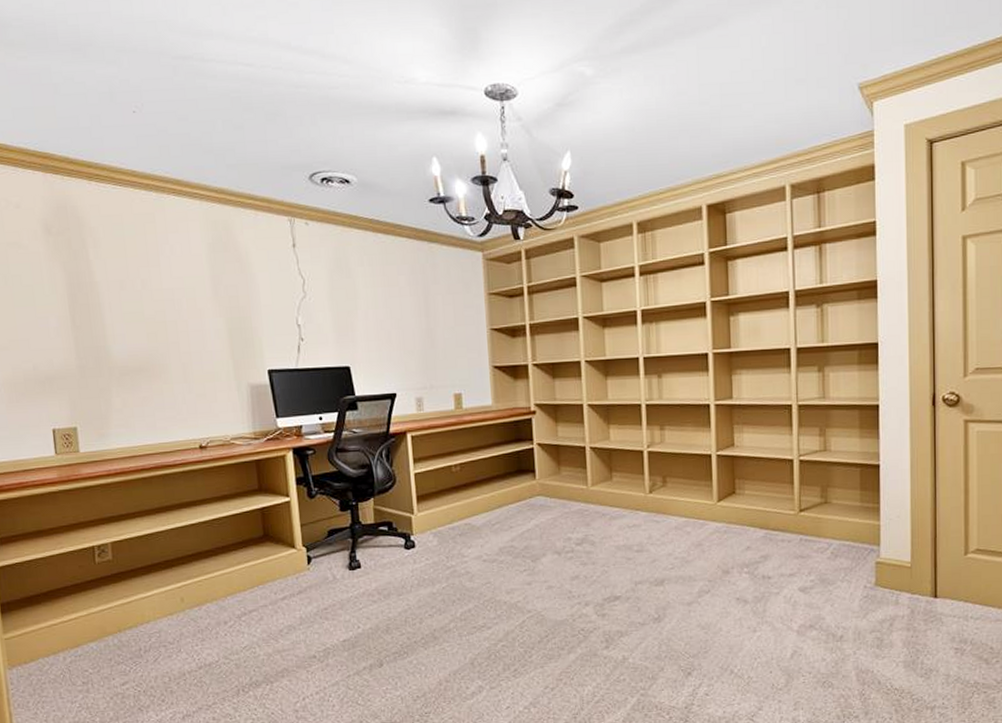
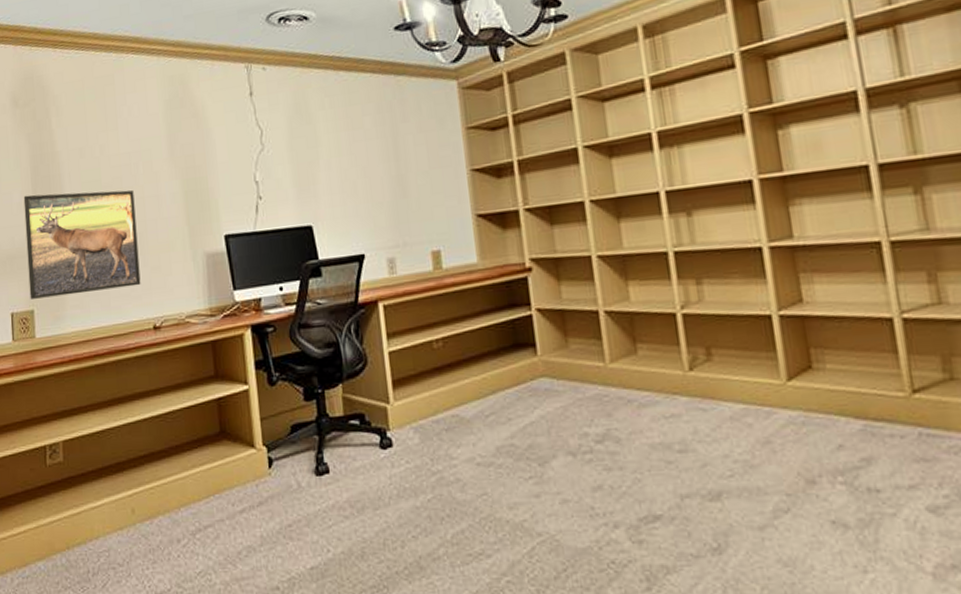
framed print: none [61,320,186,417] -> present [23,189,141,299]

